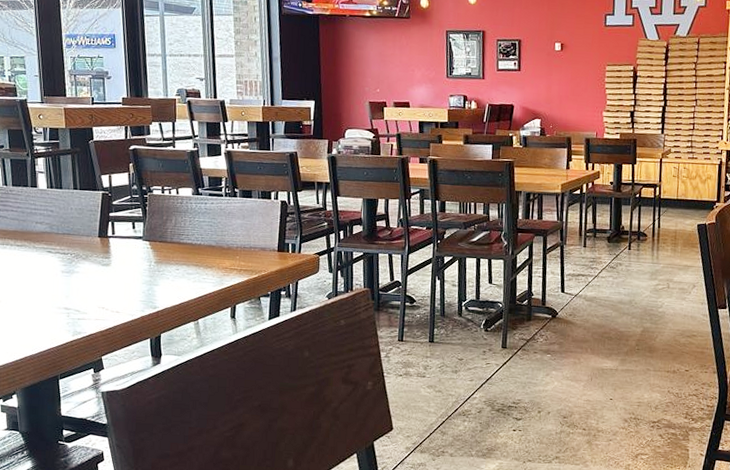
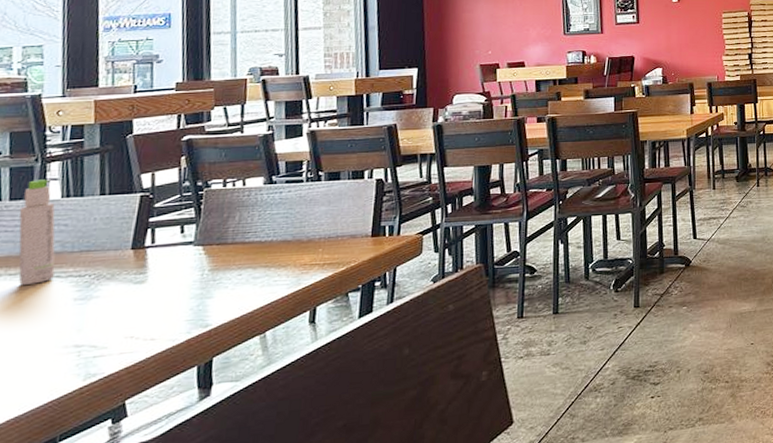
bottle: none [19,171,47,256] -> present [18,179,55,285]

